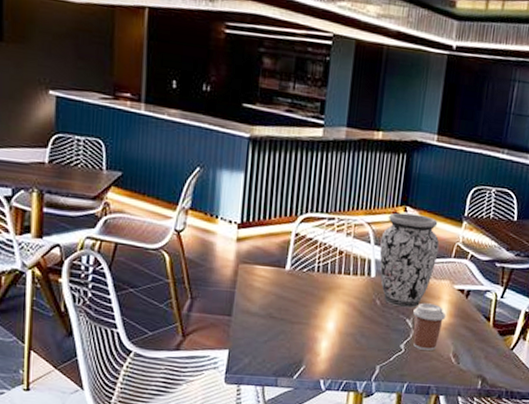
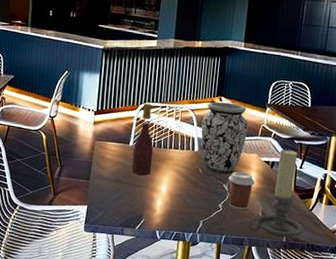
wine bottle: none [288,213,318,310] -> present [131,103,154,176]
candle holder: none [435,274,503,384] -> present [248,149,304,238]

